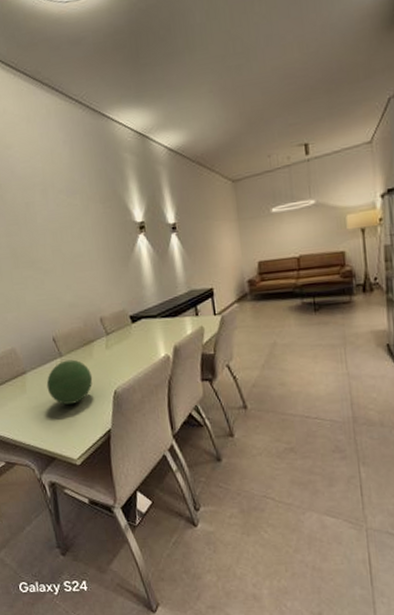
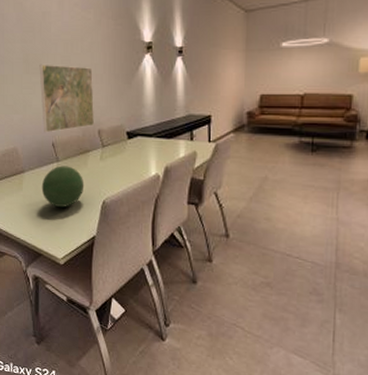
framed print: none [29,254,96,329] -> present [39,64,95,133]

